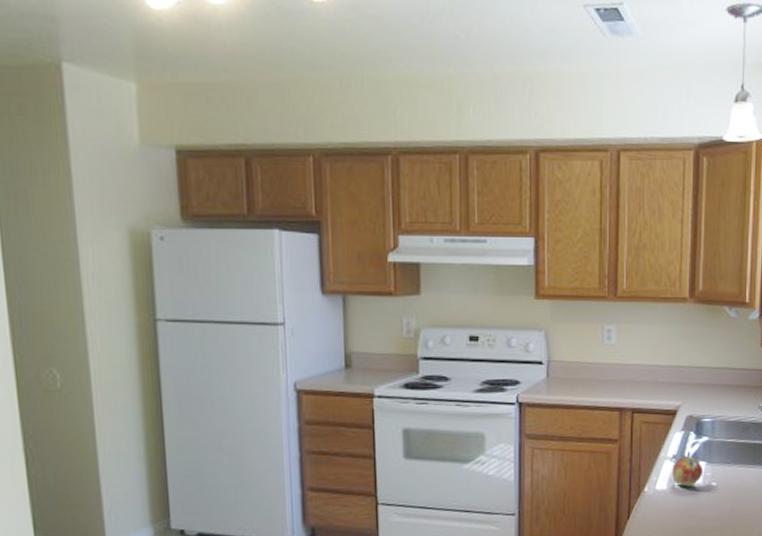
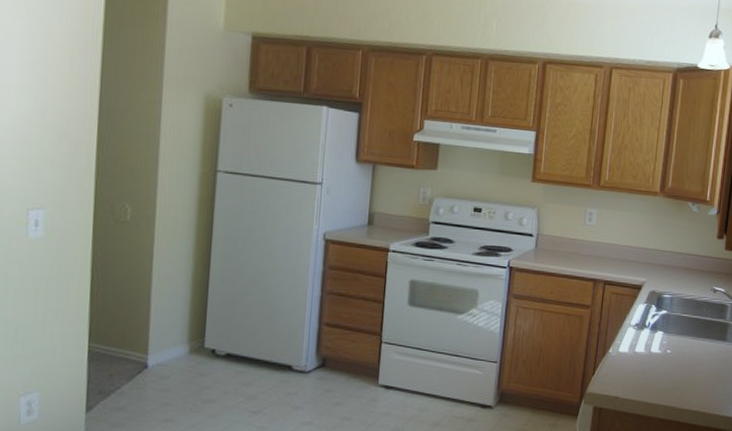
fruit: present [672,457,704,487] -> none [634,326,661,352]

